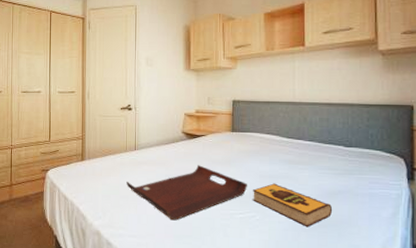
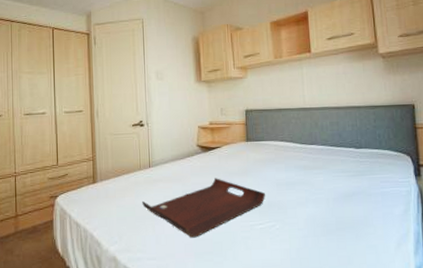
hardback book: present [253,183,333,228] -> none [271,190,349,232]

